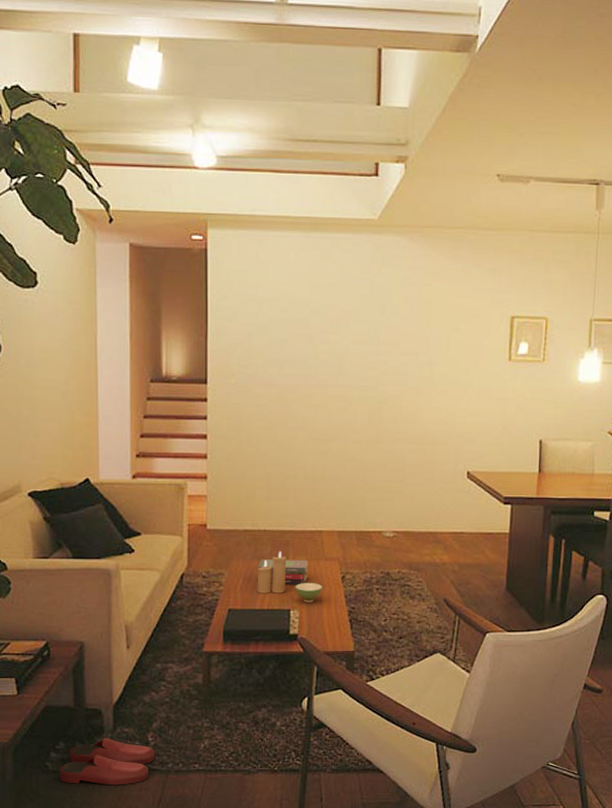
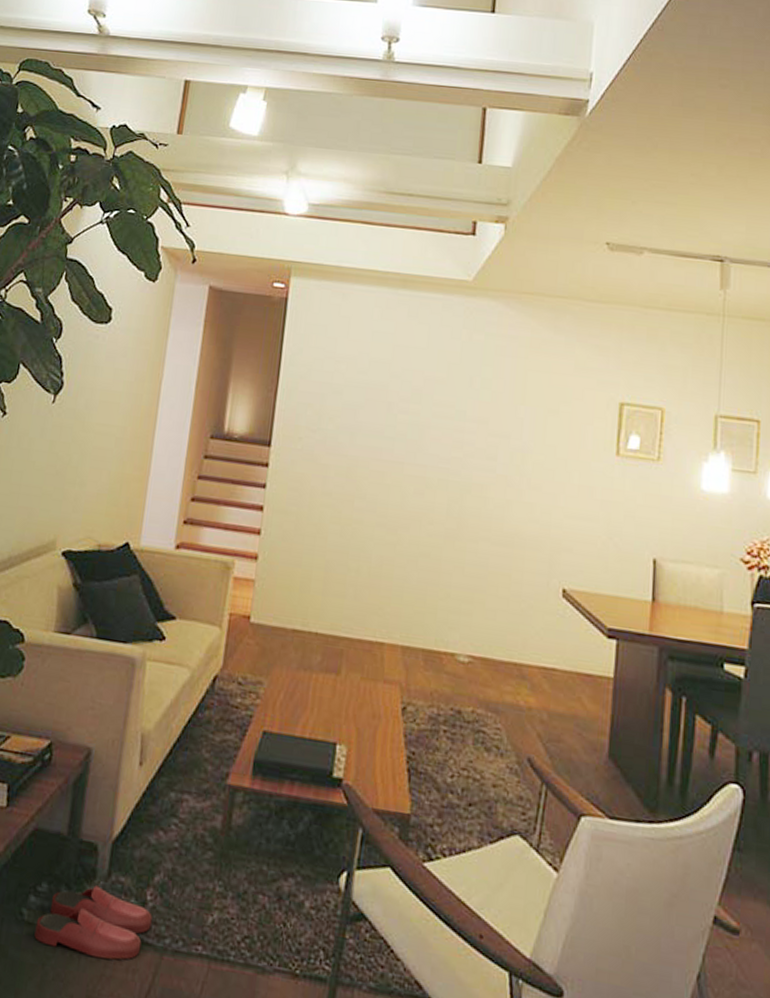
candle: present [257,551,287,594] -> none [299,663,339,720]
books: present [257,559,309,584] -> none [302,670,364,711]
bowl: present [295,582,323,603] -> none [344,708,379,738]

